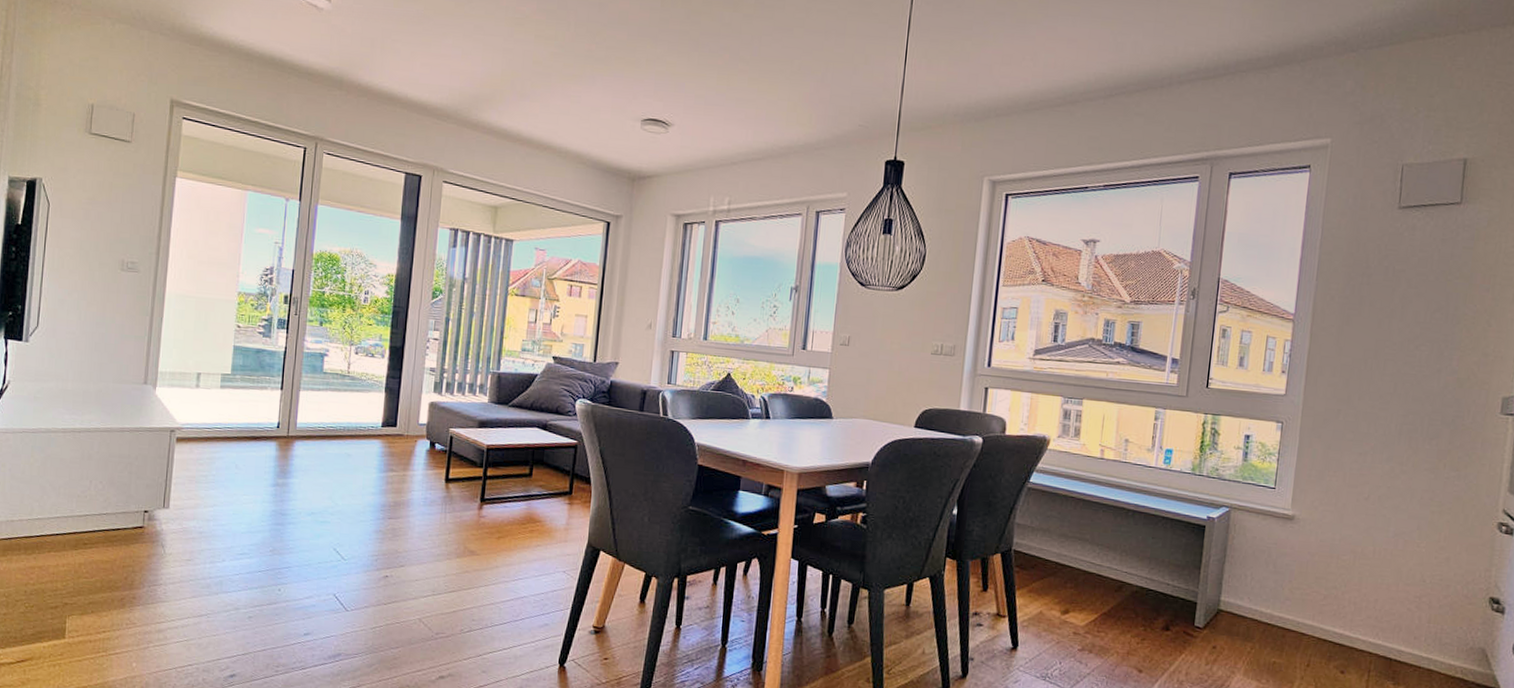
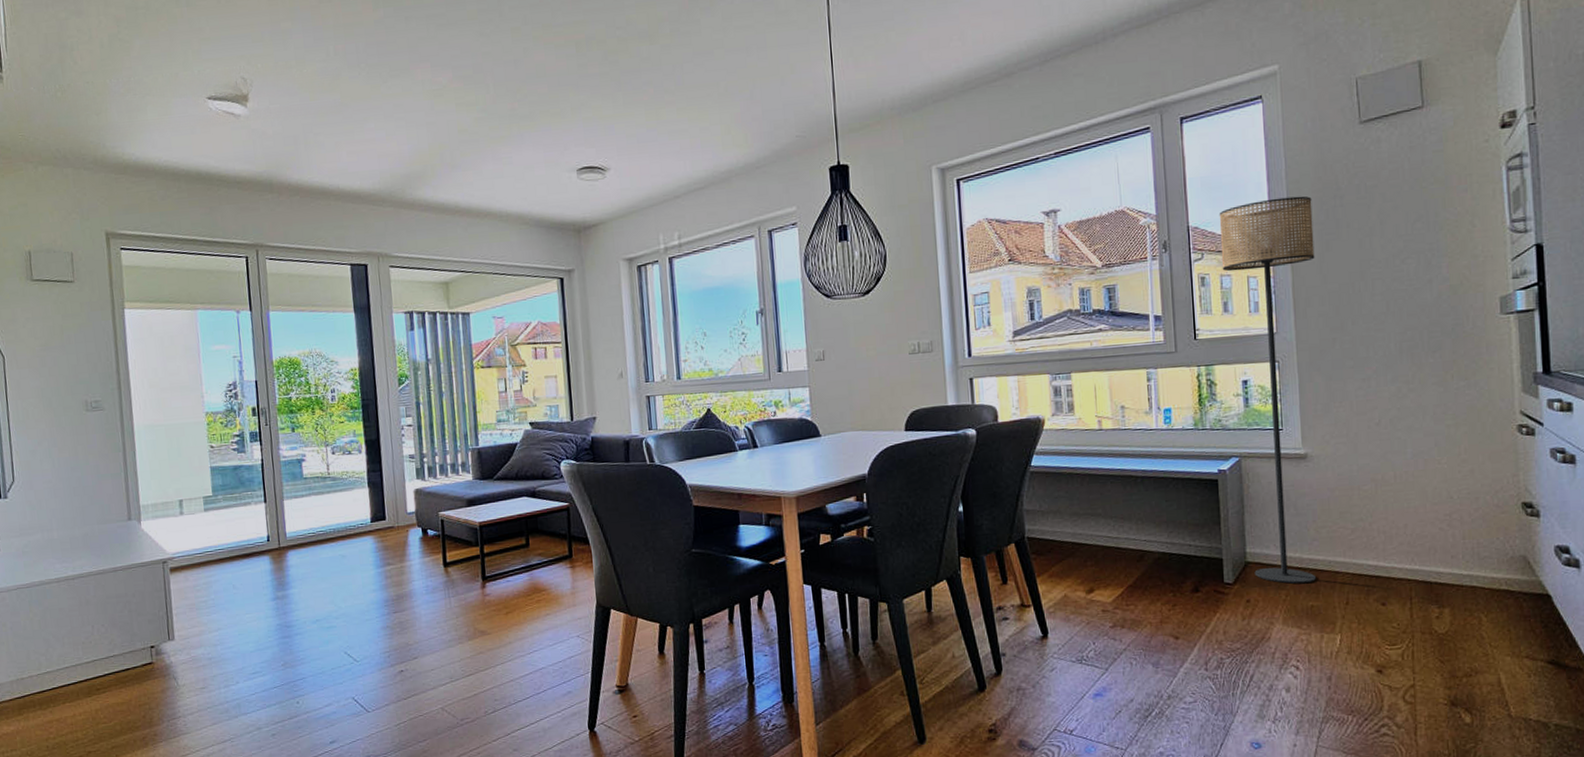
floor lamp: none [1225,265,1341,640] -> present [1219,196,1316,584]

